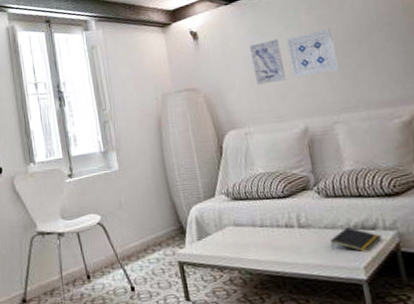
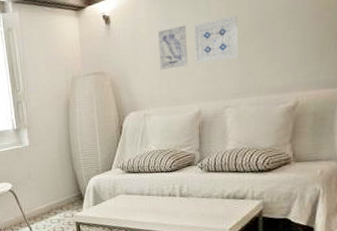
notepad: present [330,226,382,253] -> none [205,196,249,217]

